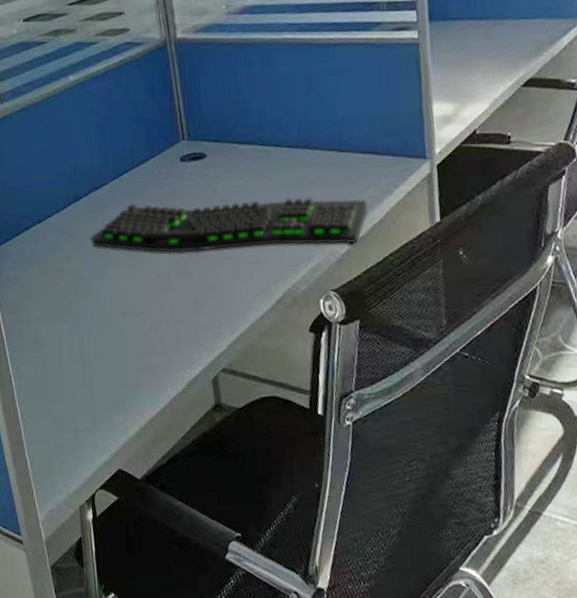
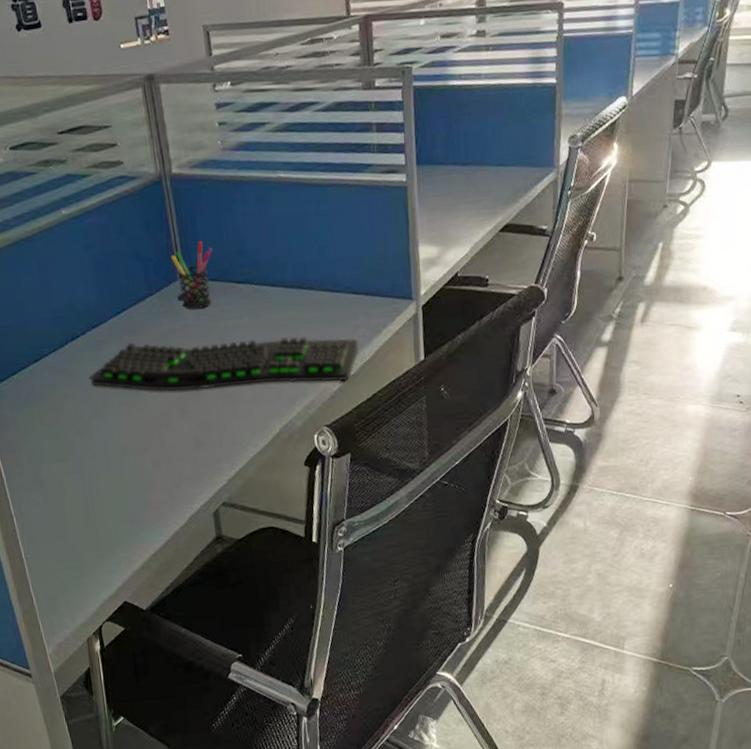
pen holder: none [174,103,216,171] -> present [171,241,213,309]

